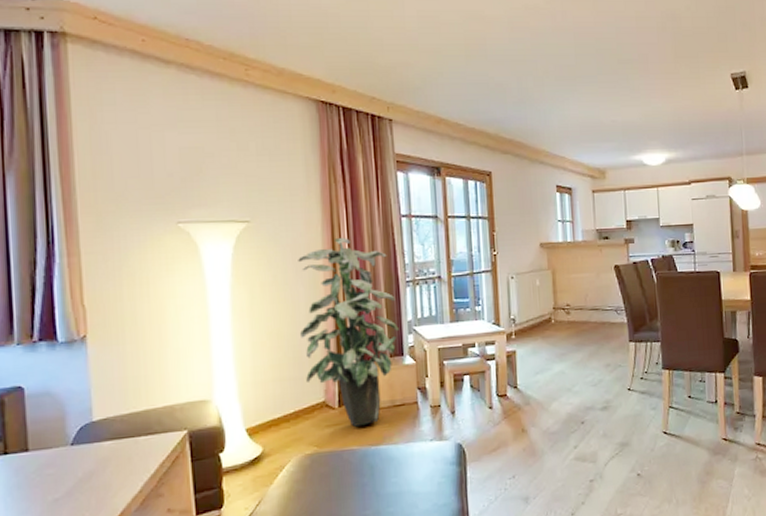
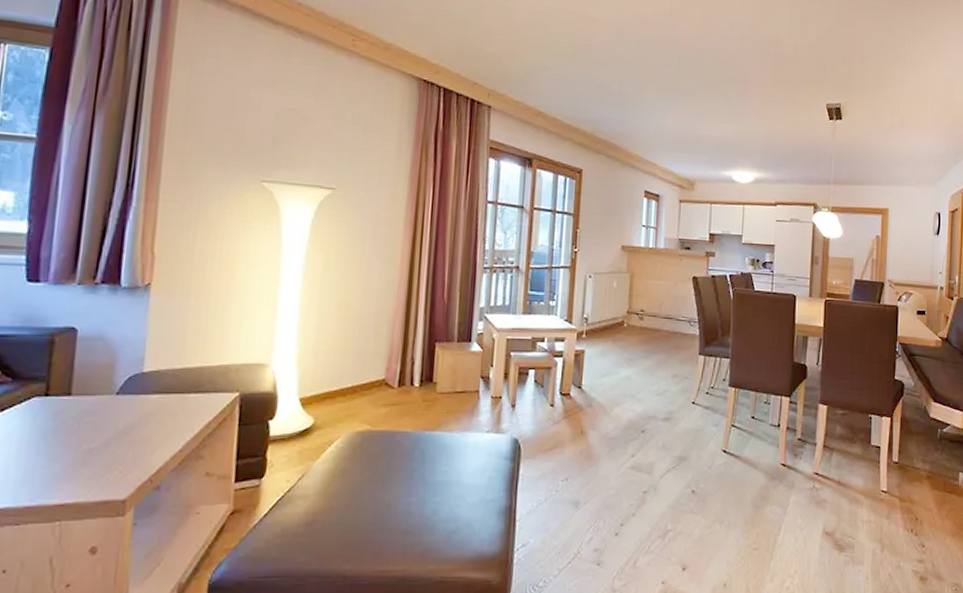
indoor plant: present [298,237,399,427] -> none [369,215,471,409]

